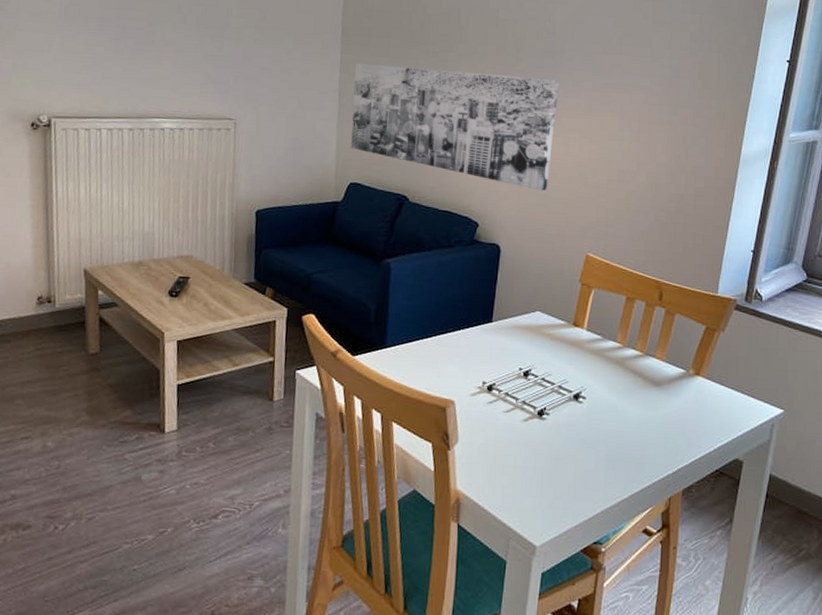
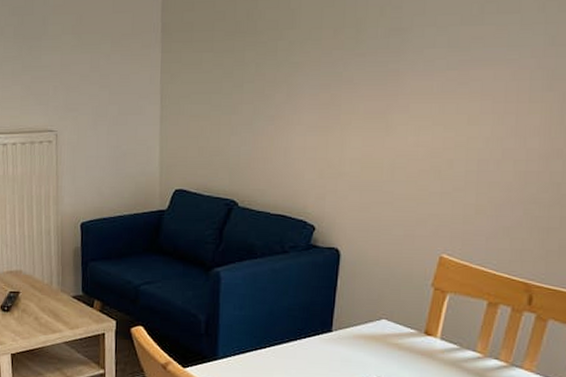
wall art: present [350,64,559,192] -> none [174,60,407,188]

